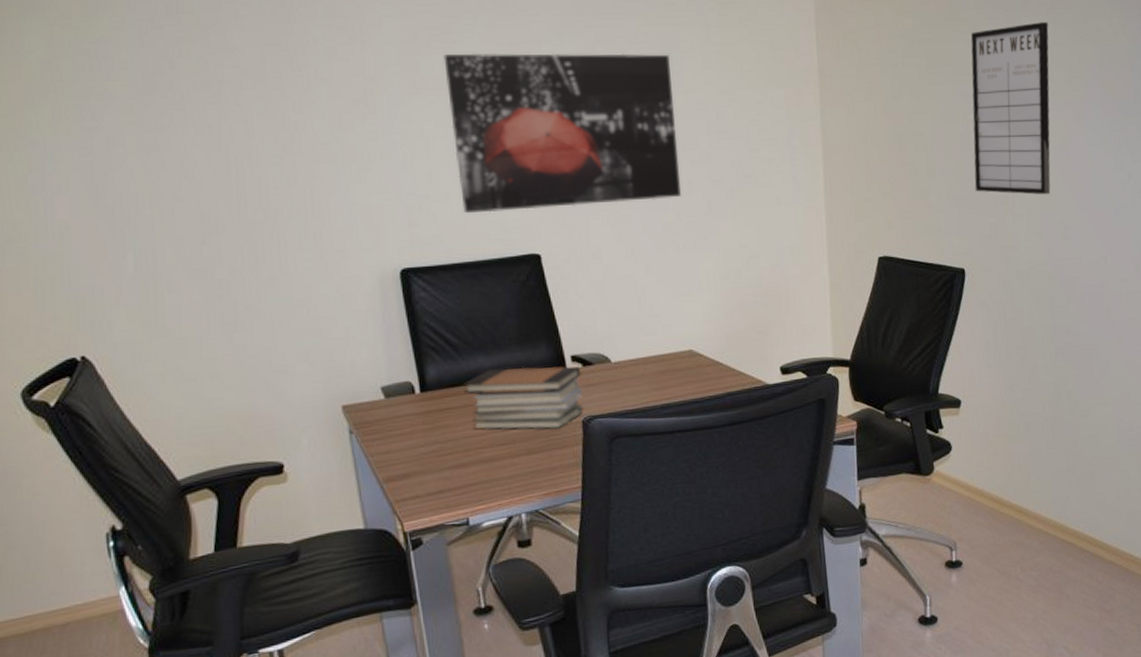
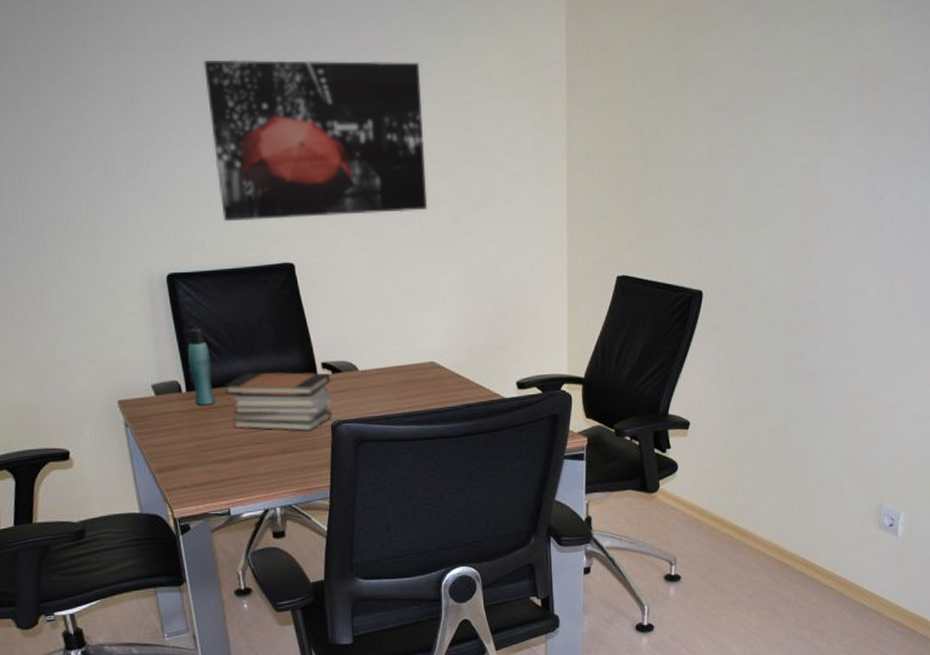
bottle: none [422,325,453,407] -> present [188,329,215,405]
writing board: present [971,22,1051,195] -> none [718,30,808,217]

